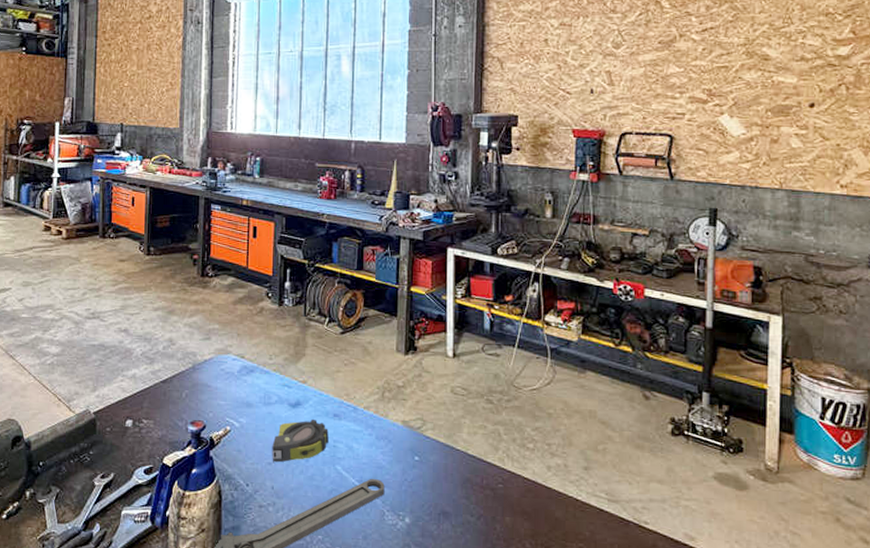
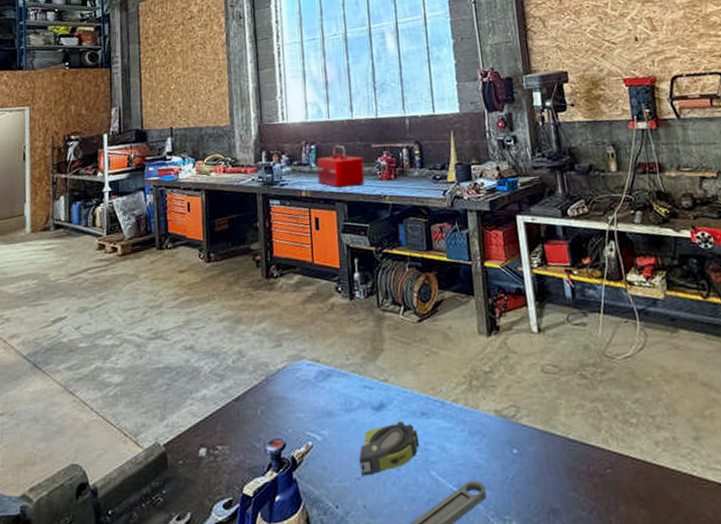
toolbox: none [259,160,306,201] -> present [316,145,365,188]

